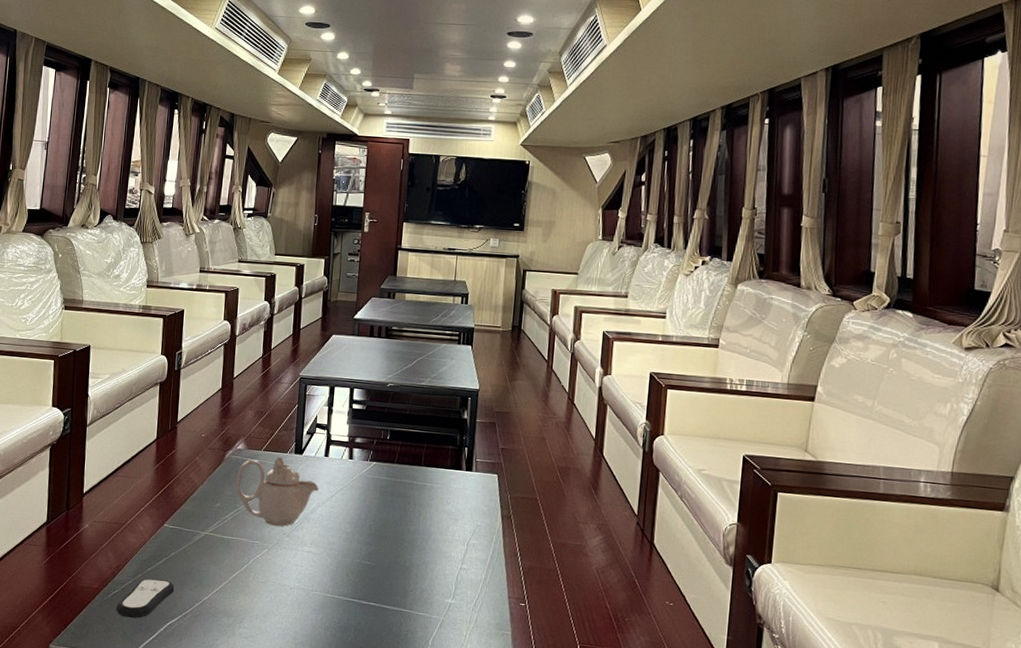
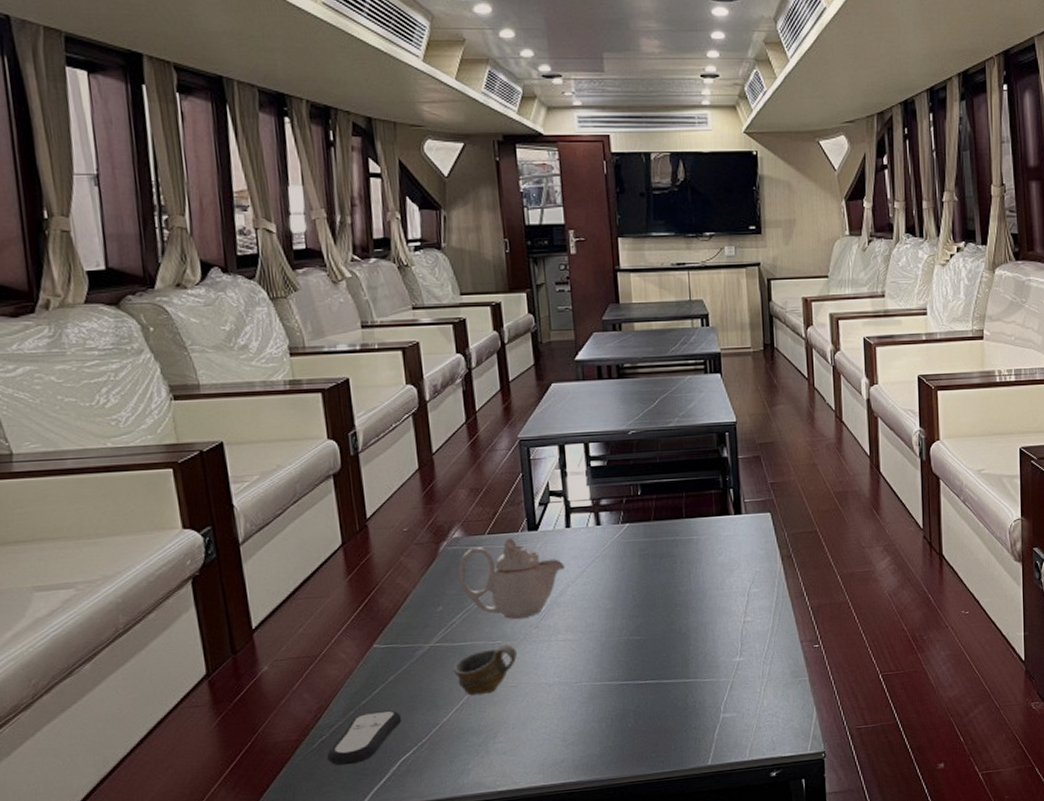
cup: none [218,544,269,584] -> present [452,643,517,696]

